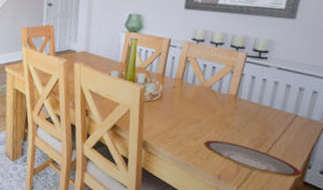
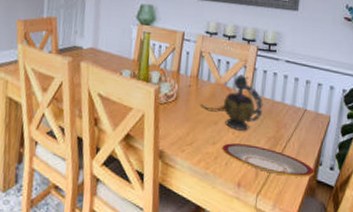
teapot: none [183,79,250,131] -> present [199,74,263,131]

